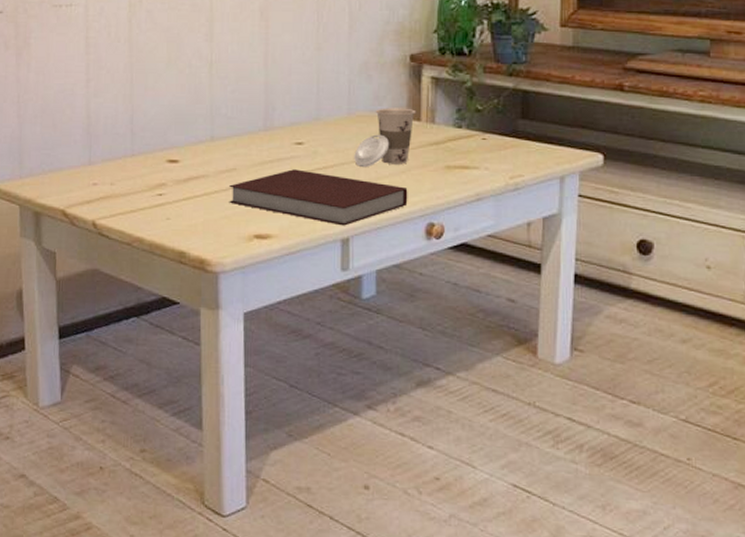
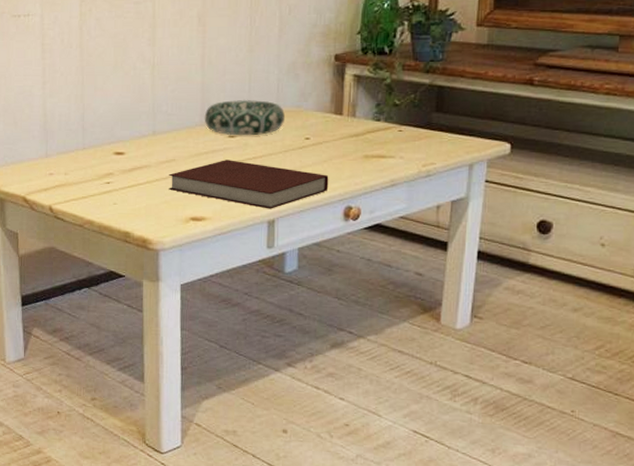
decorative bowl: none [268,102,357,143] -> present [204,99,285,136]
cup: present [354,108,417,168] -> none [281,103,339,158]

